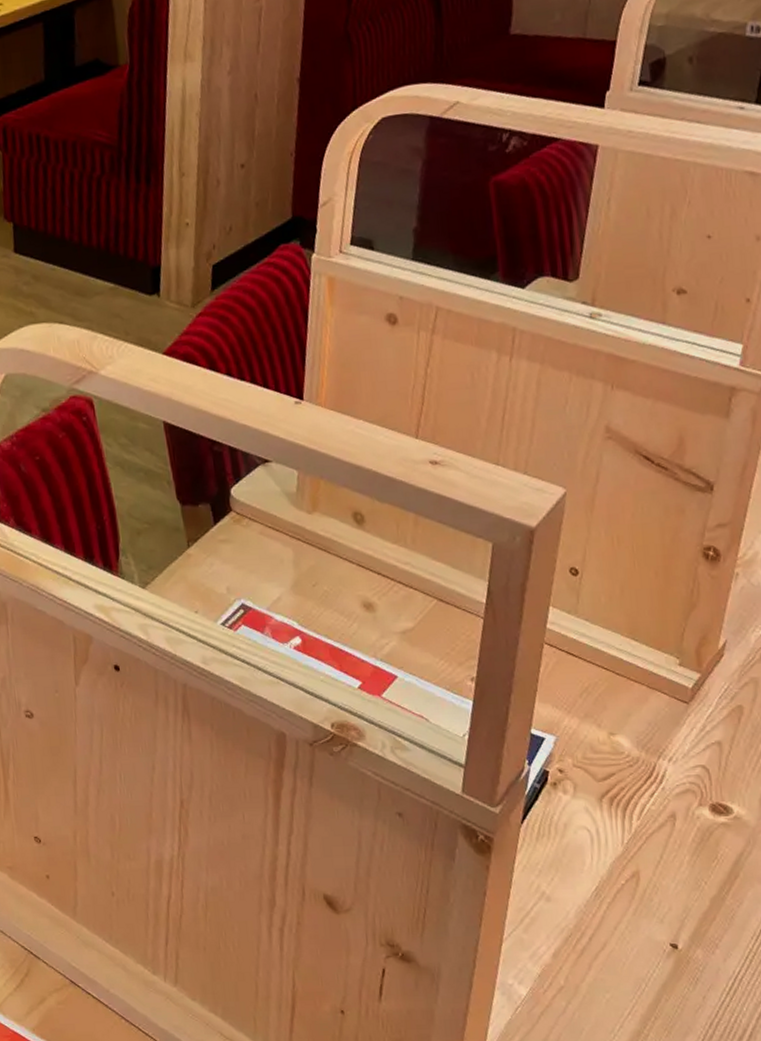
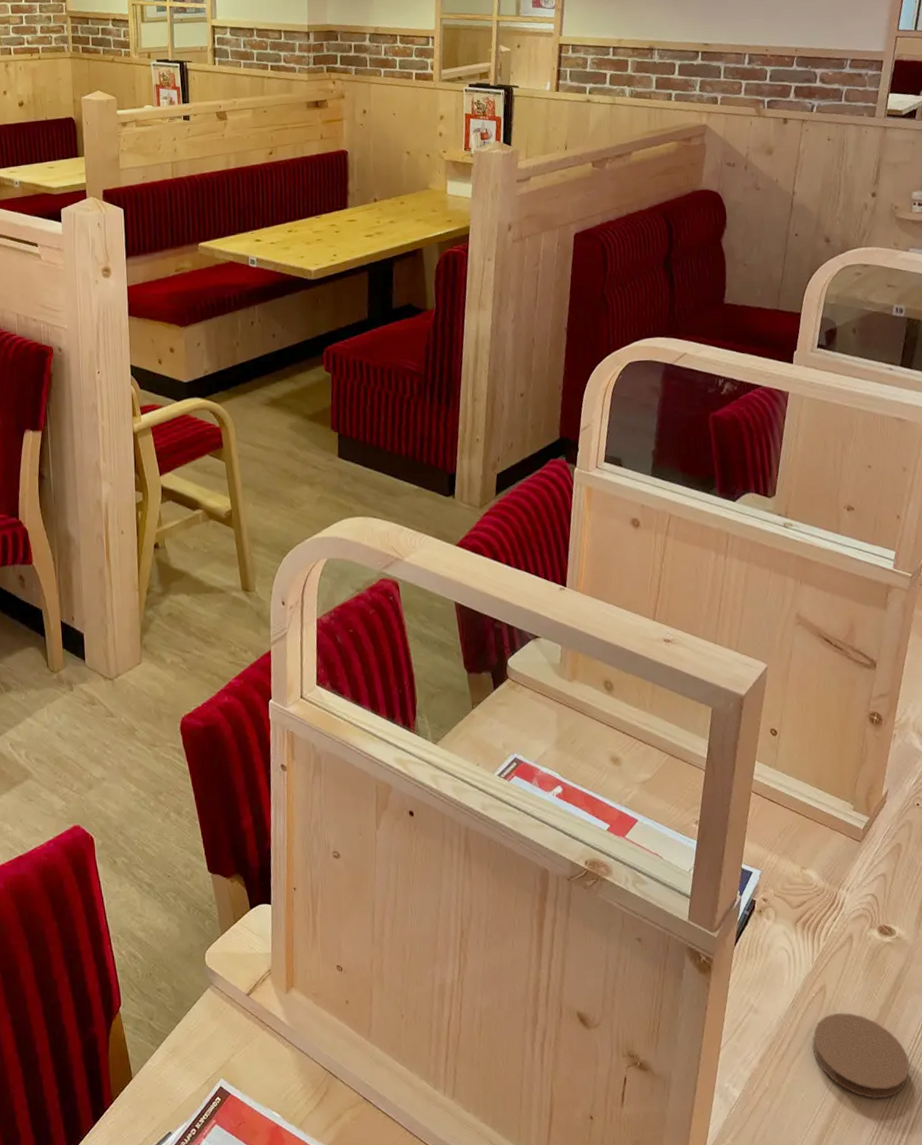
coaster: none [620,904,748,1004] -> present [812,1013,910,1099]

